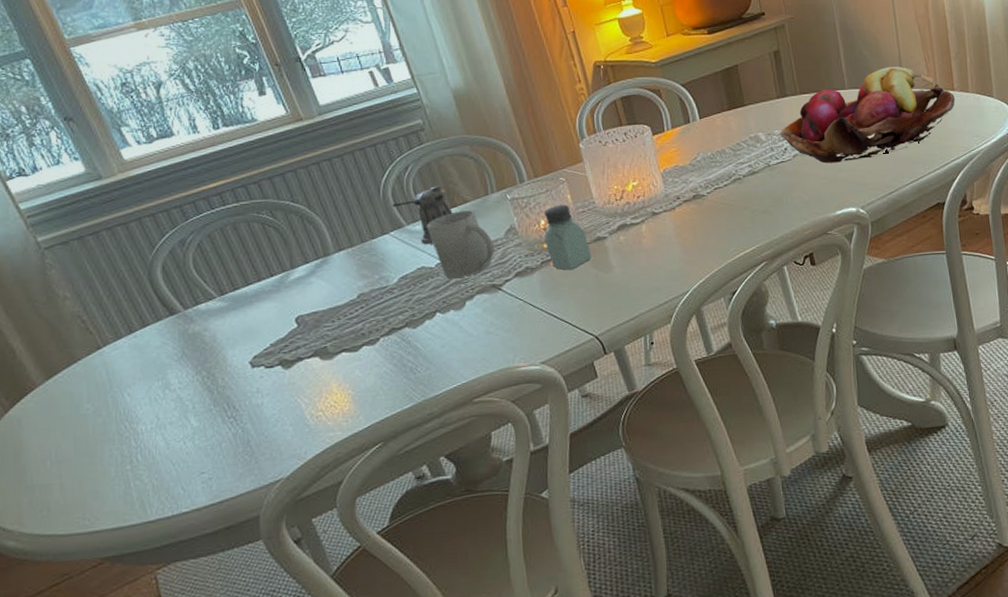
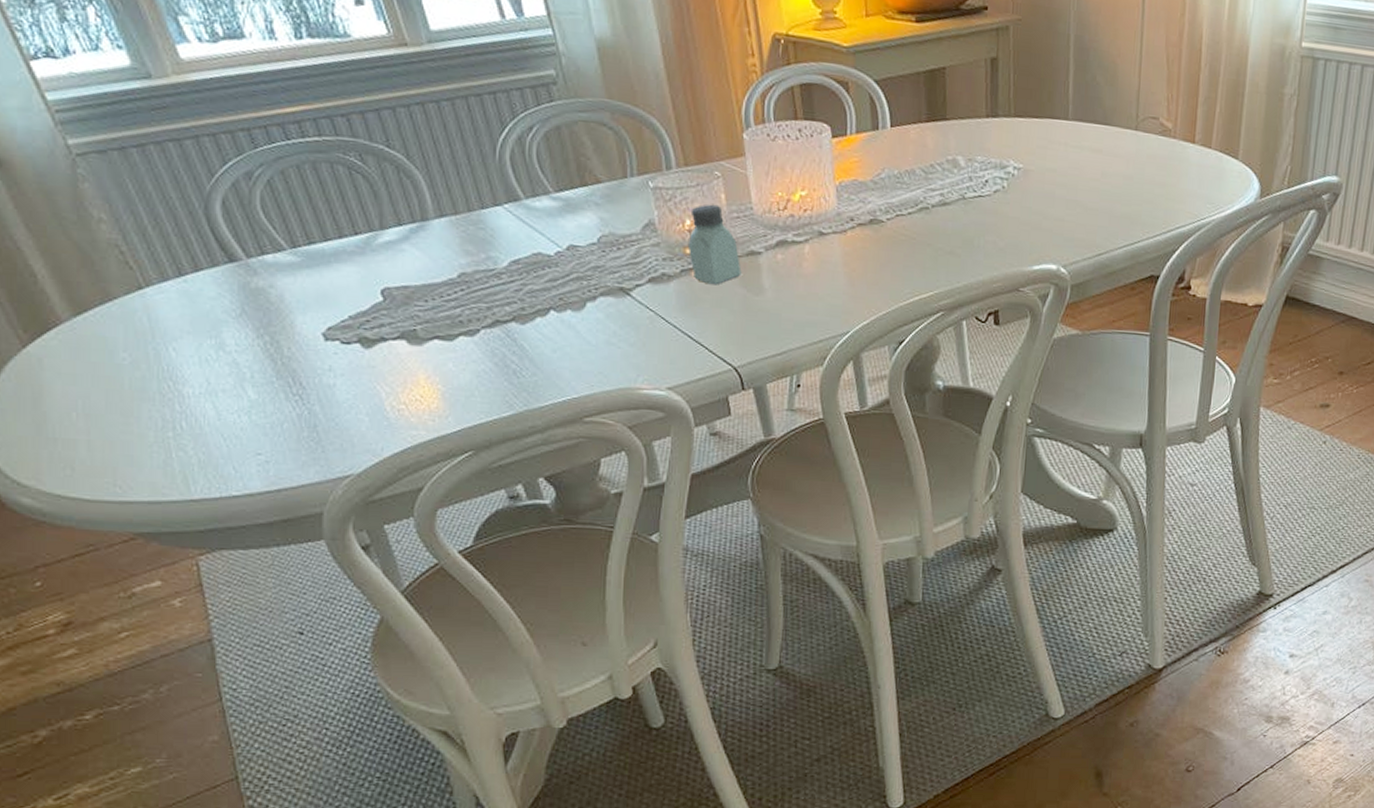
pepper shaker: present [392,186,453,245] -> none [509,156,582,228]
mug: present [427,210,494,279] -> none [549,192,627,273]
fruit basket: present [780,66,955,163] -> none [982,101,1194,209]

